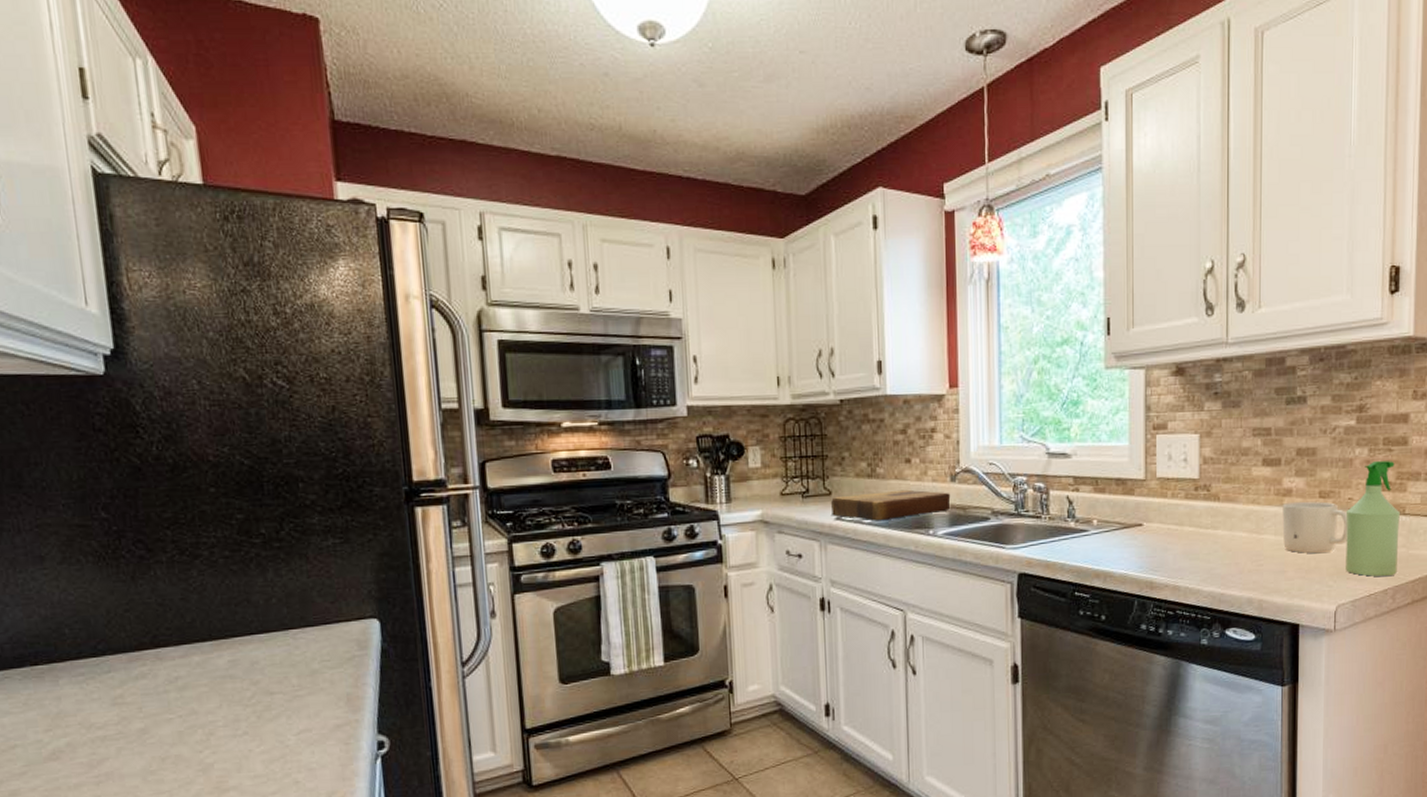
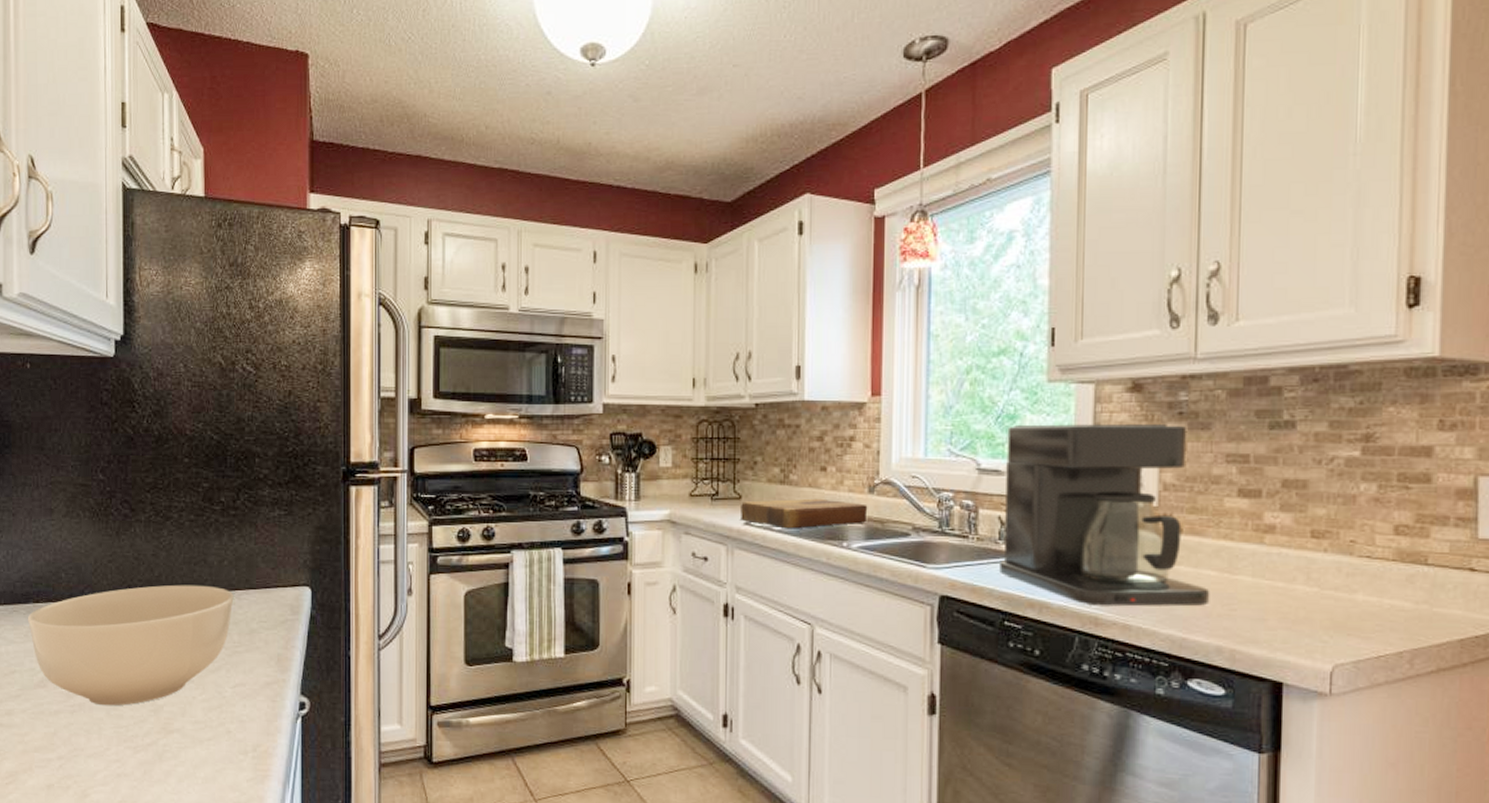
bowl: none [24,627,288,772] -> present [27,584,234,706]
coffee maker: none [1069,404,1242,572] -> present [999,424,1210,607]
mug: present [1282,501,1348,554] -> none [1262,540,1349,603]
spray bottle: present [1345,461,1401,577] -> none [1346,500,1422,637]

